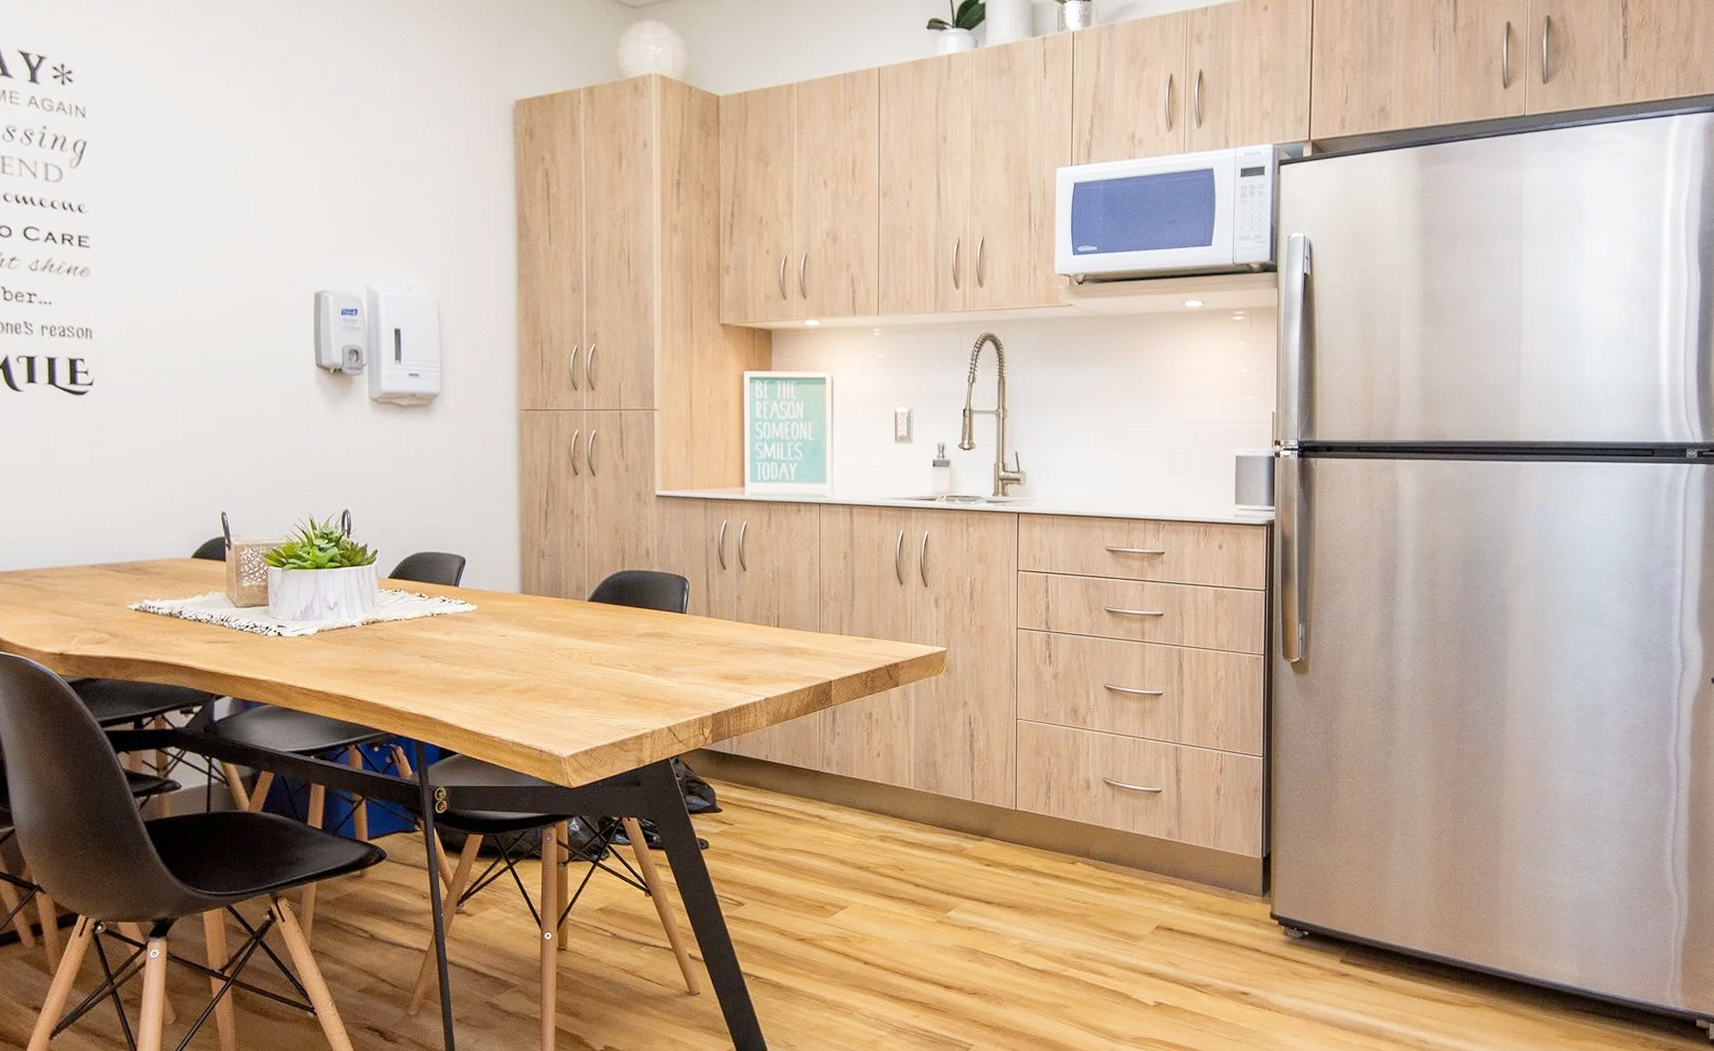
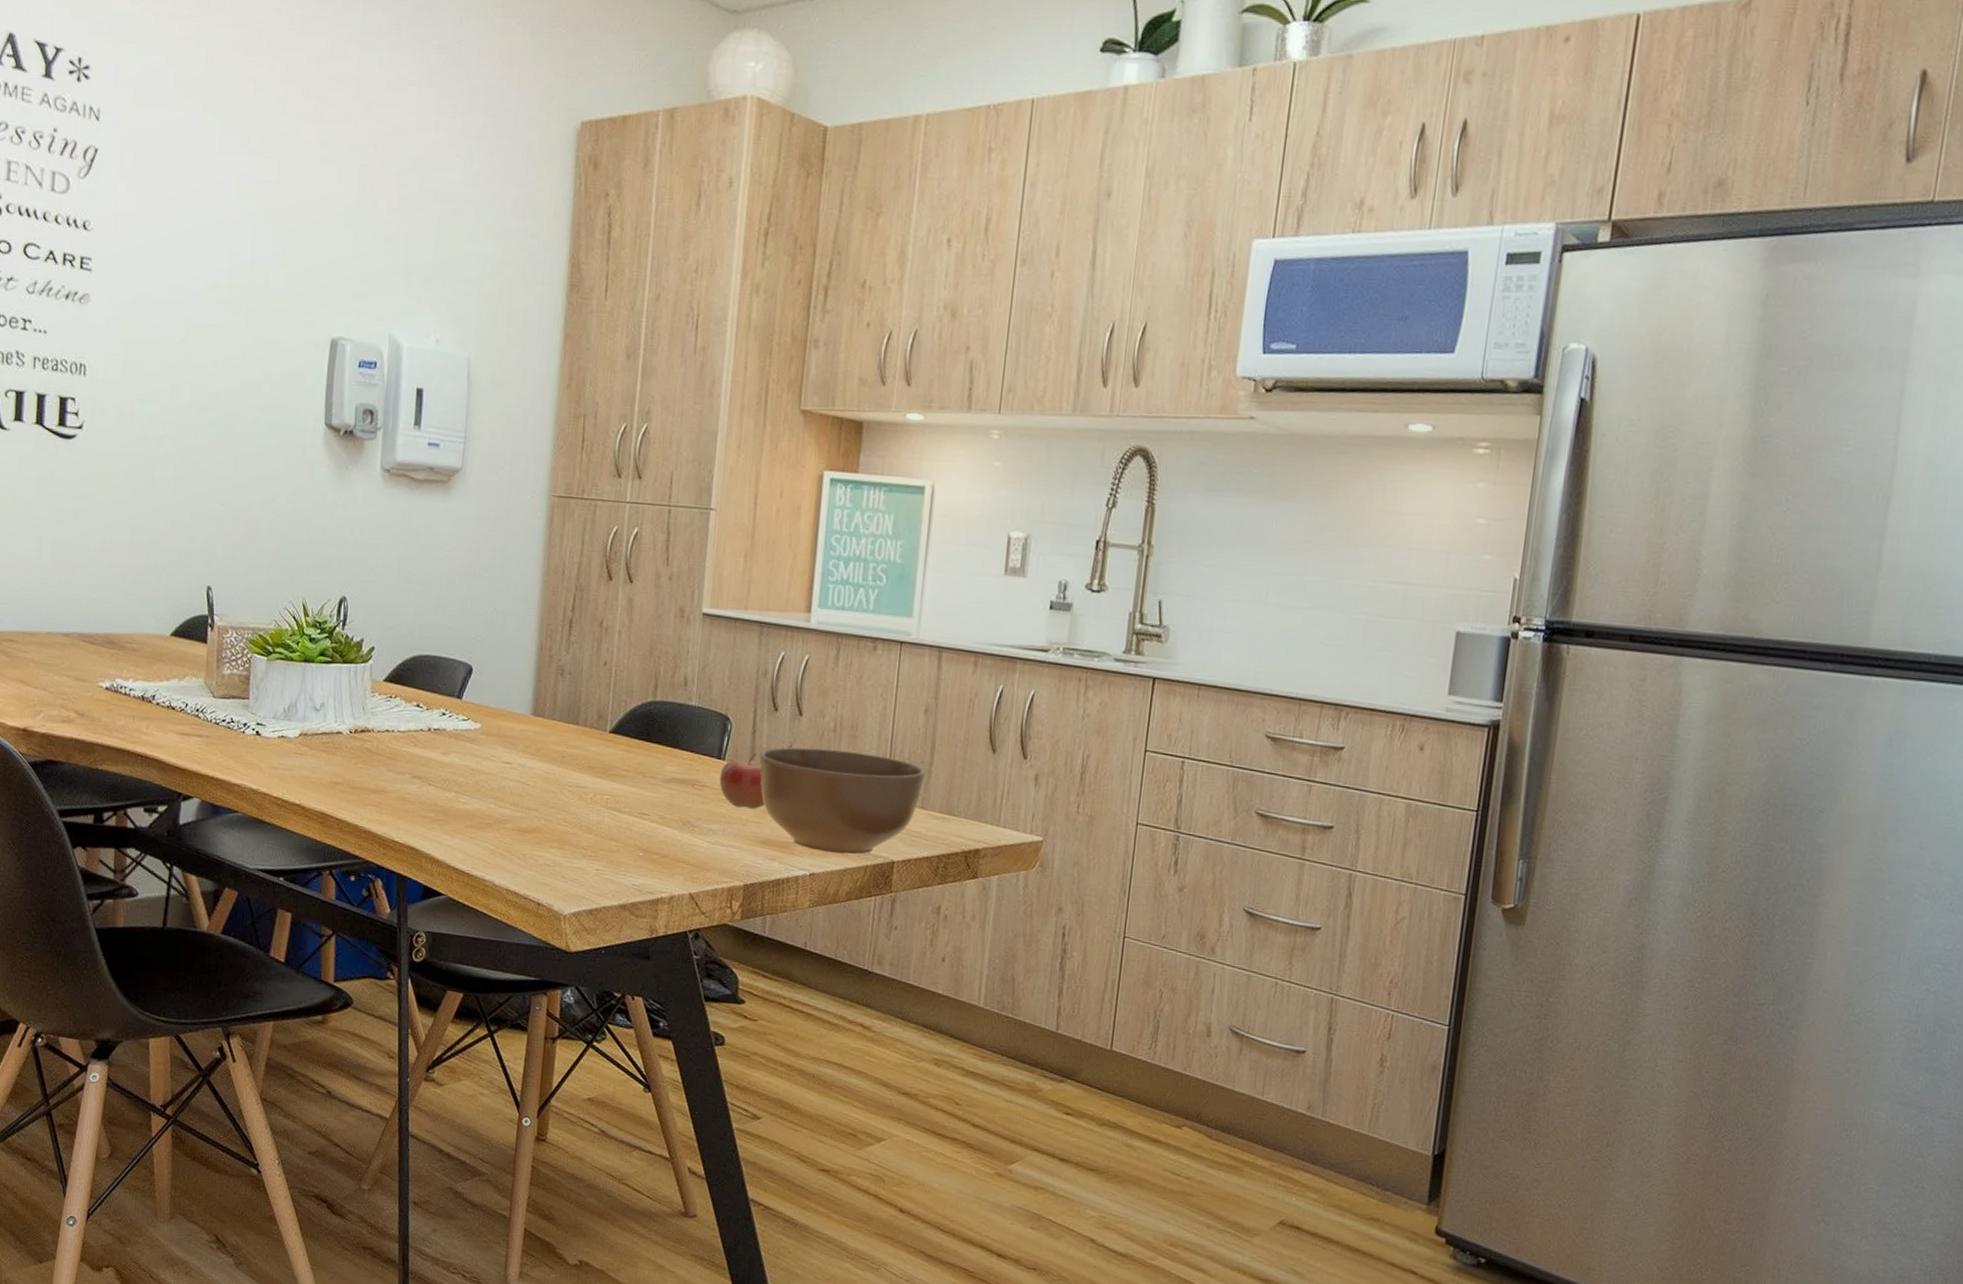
fruit: none [683,605,723,652] -> present [719,753,765,810]
bowl: none [714,596,849,679] -> present [759,747,926,855]

